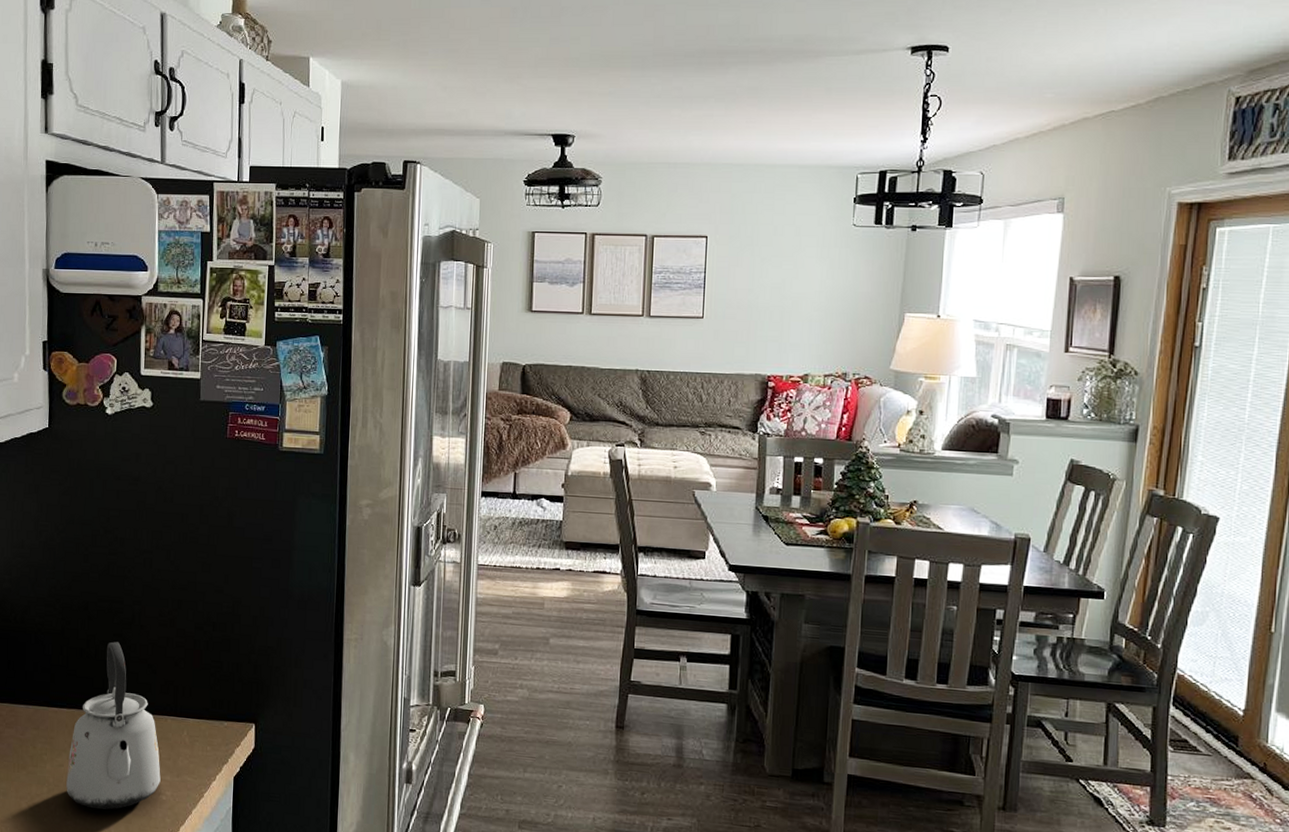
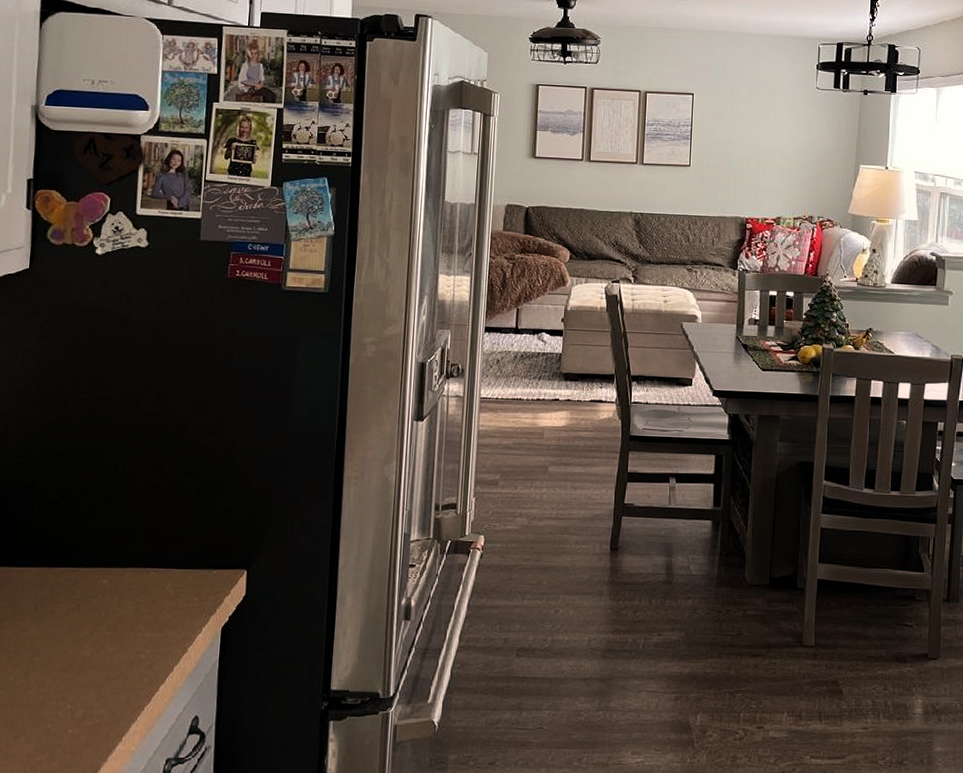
kettle: present [66,642,161,810] -> none [29,492,140,675]

